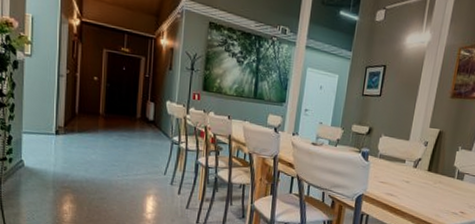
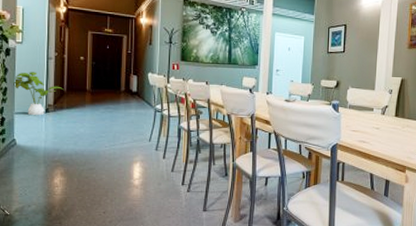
house plant: none [21,89,75,138] -> present [13,72,64,116]

